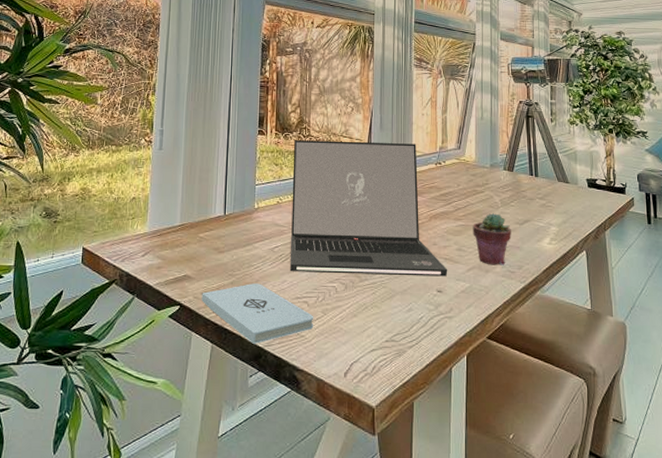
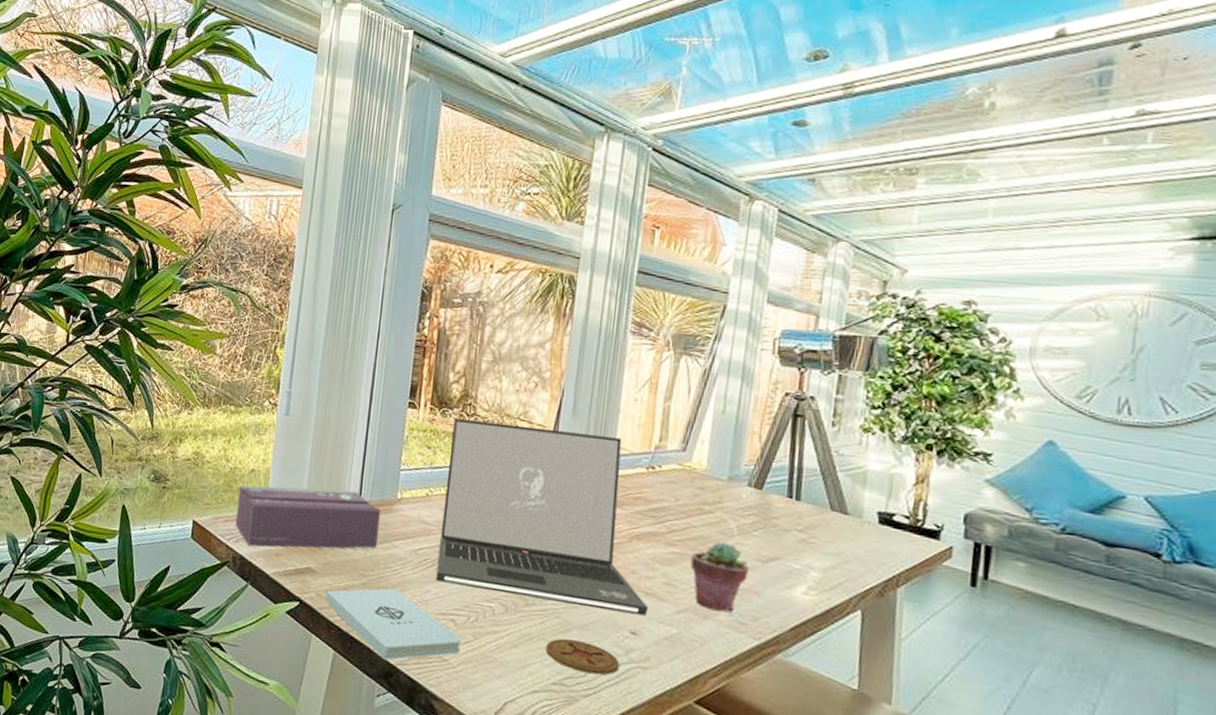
tissue box: none [120,206,242,264] -> present [235,485,380,550]
coaster: none [377,304,432,329] -> present [545,638,620,675]

